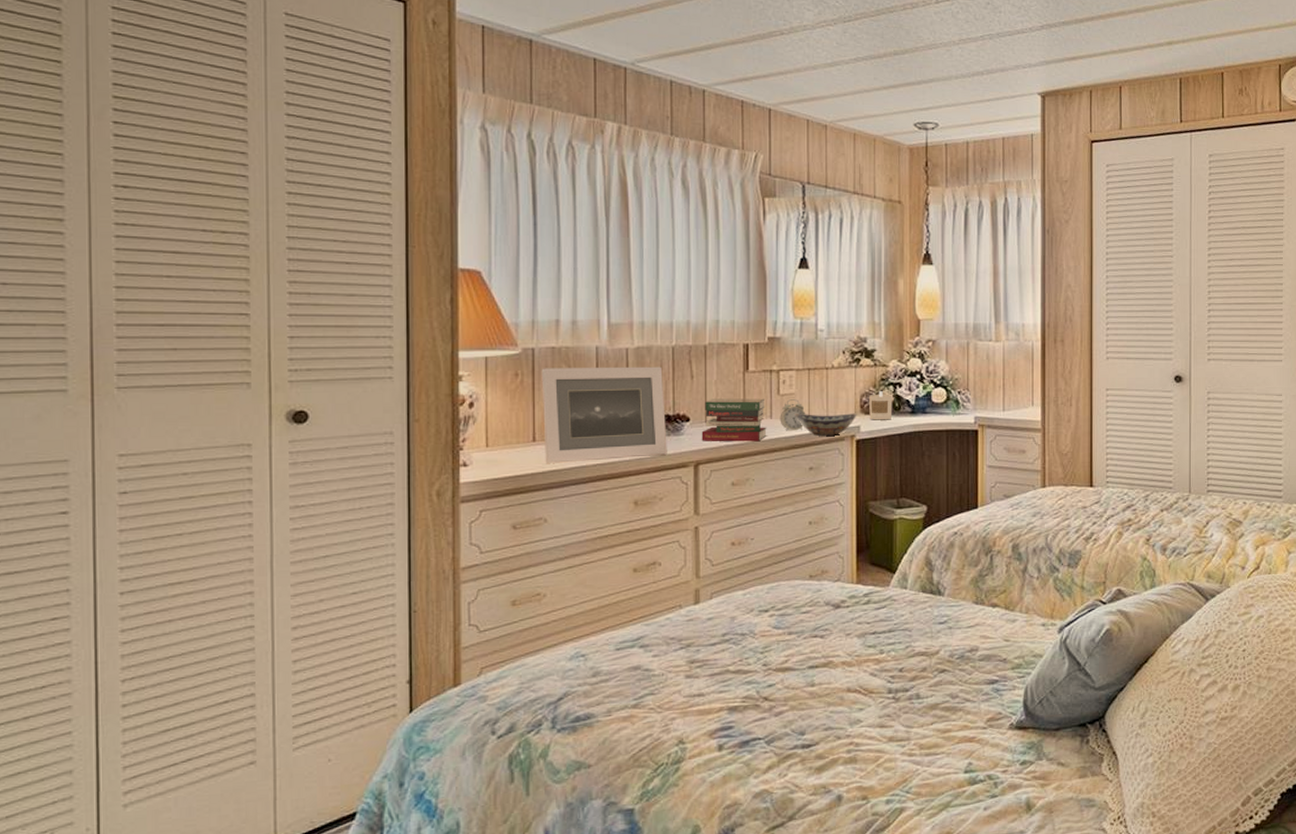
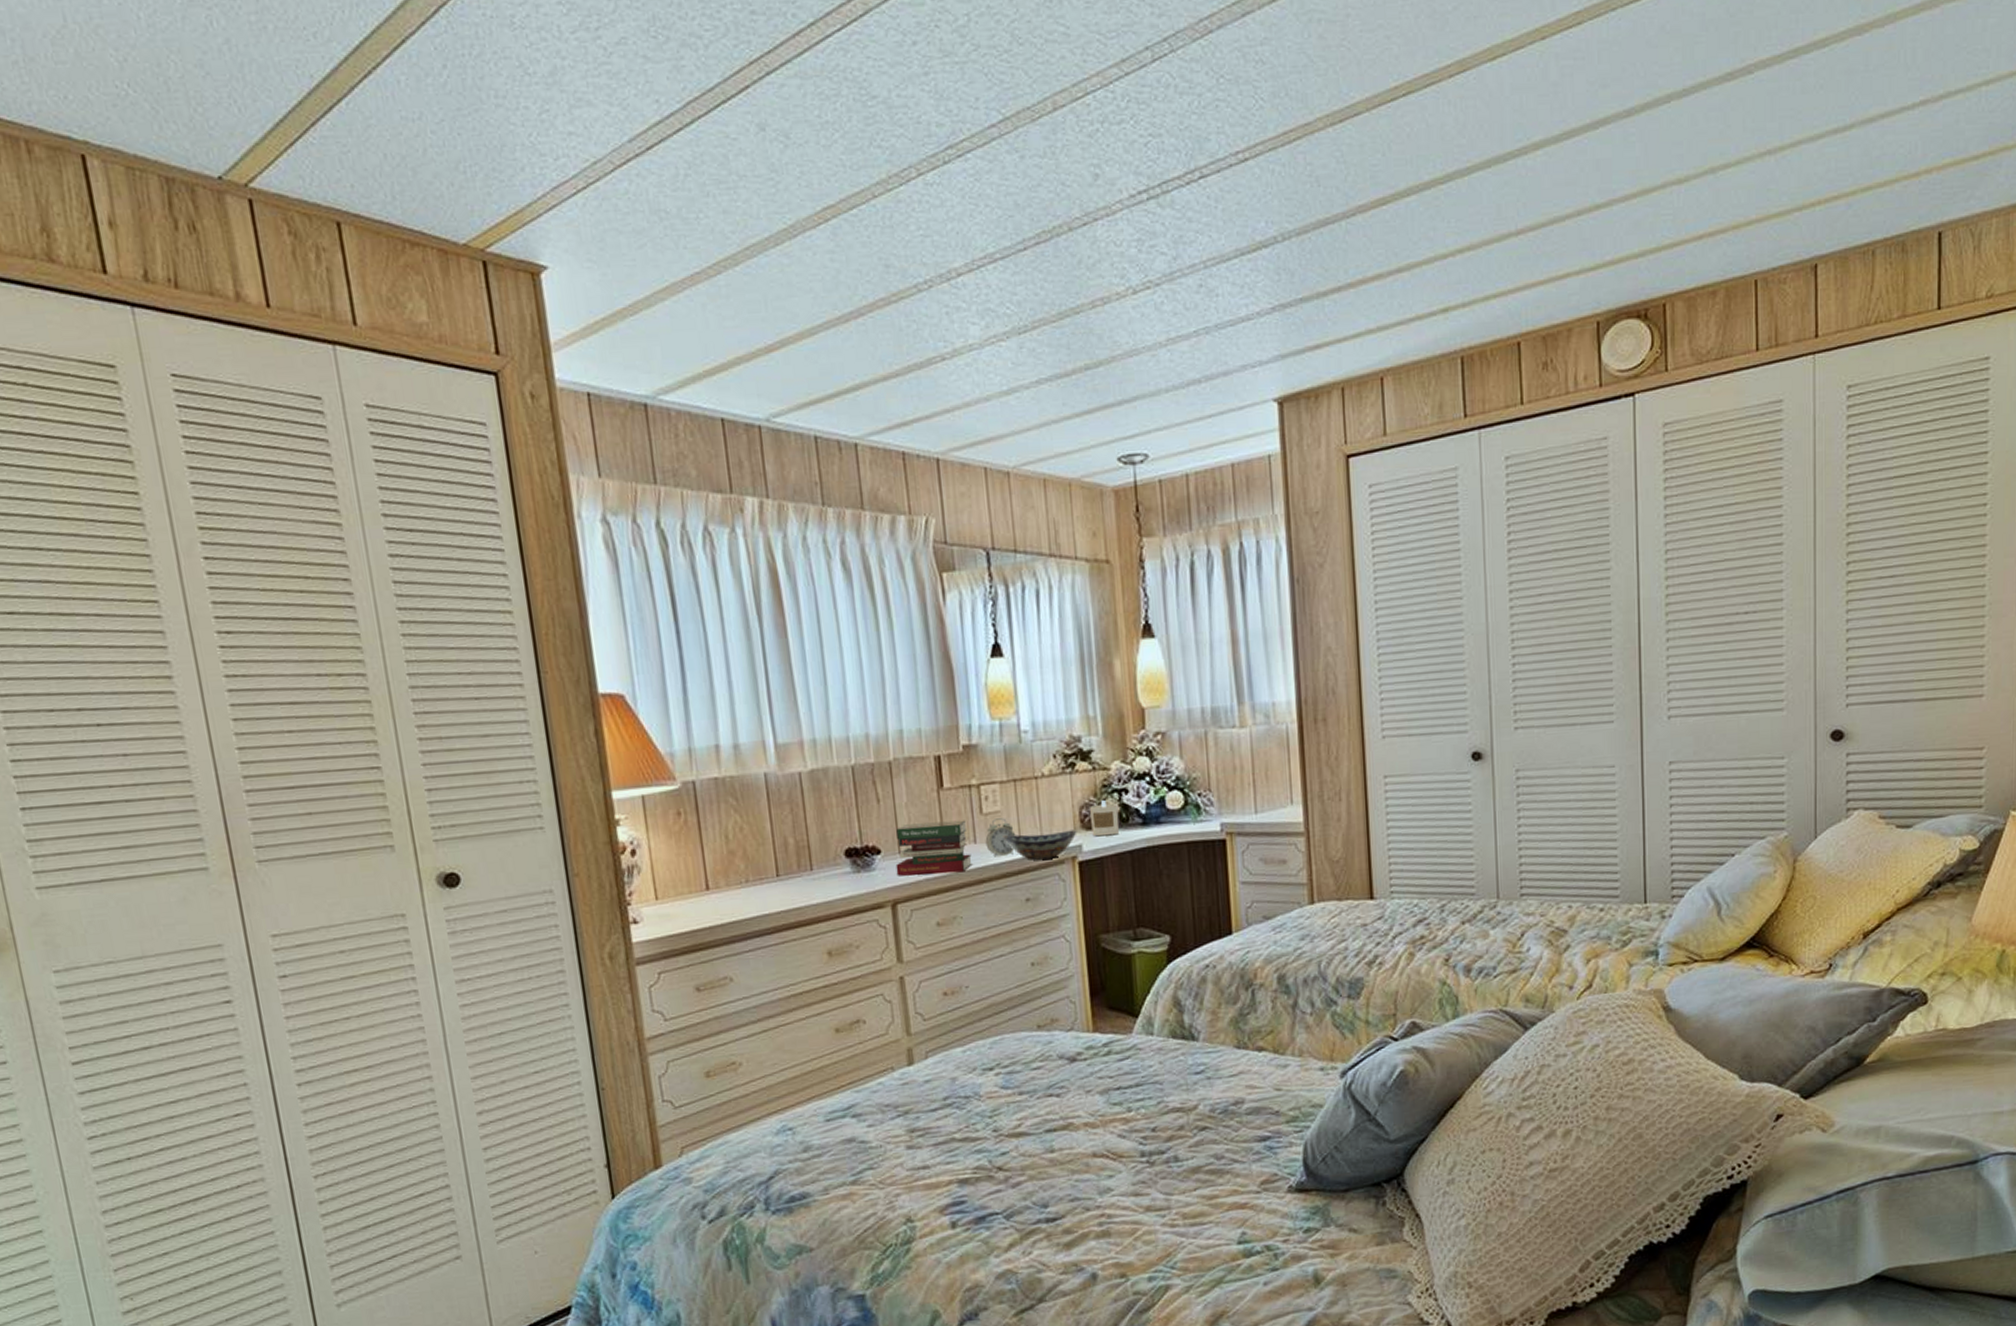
picture frame: present [541,366,667,463] -> none [706,791,859,914]

